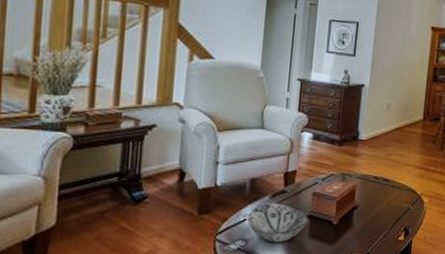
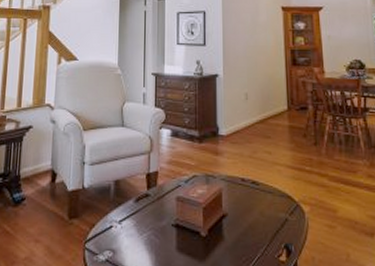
decorative bowl: present [247,202,308,242] -> none [114,207,174,255]

